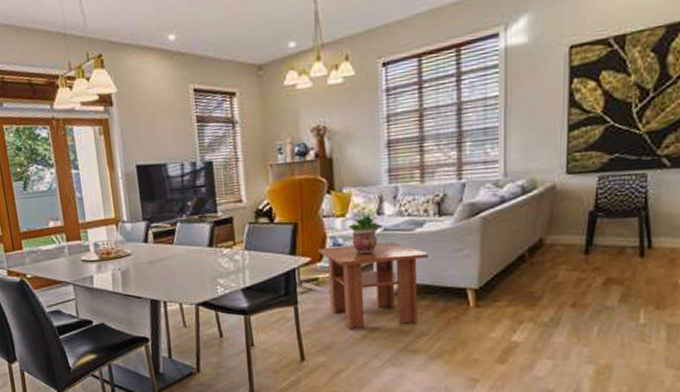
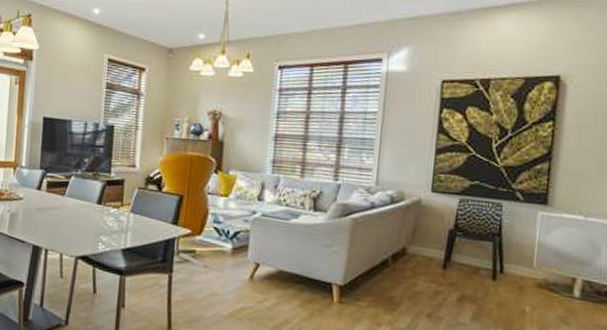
coffee table: present [318,241,430,330] -> none [199,222,301,310]
potted plant: present [348,212,384,254] -> none [230,196,262,236]

